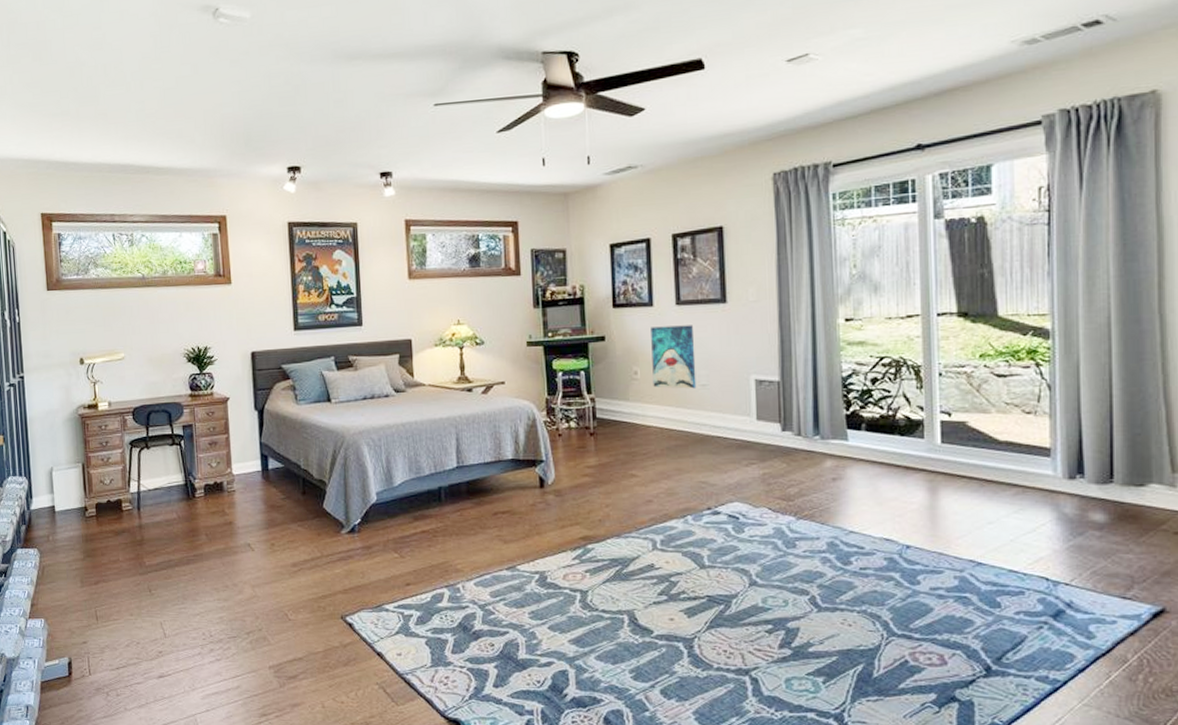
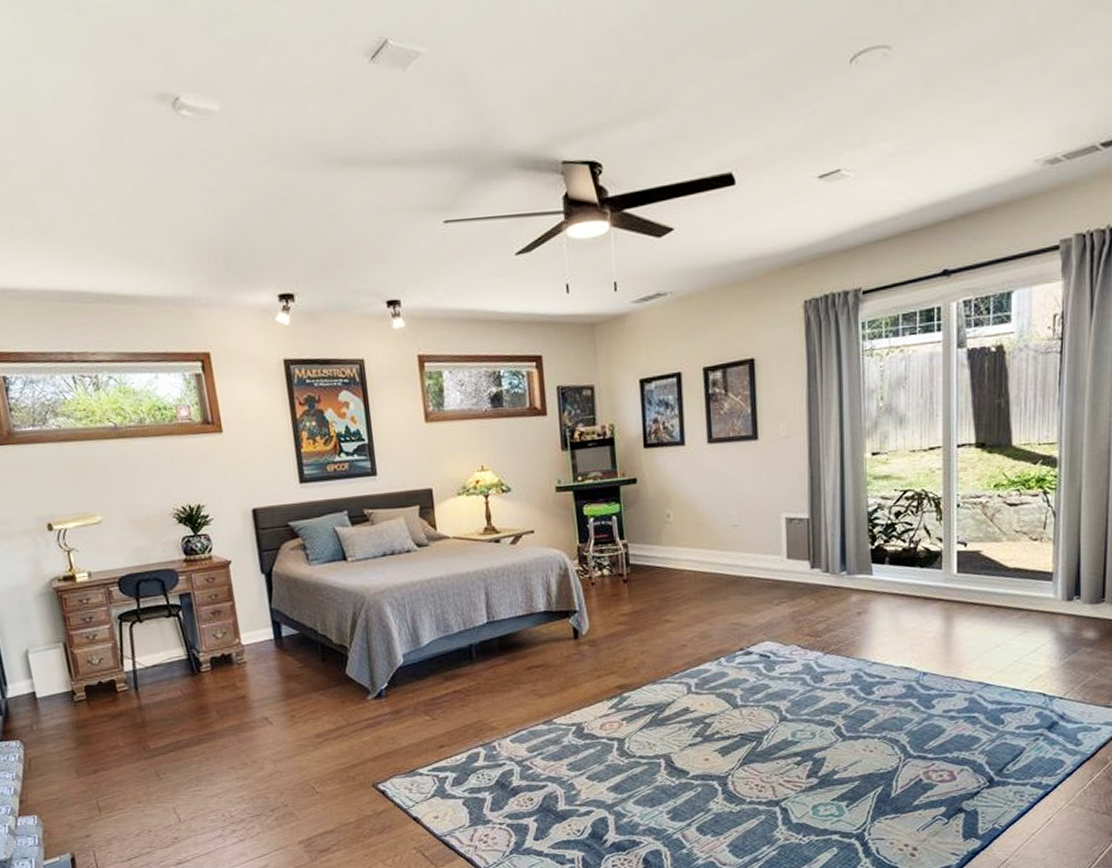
wall art: present [651,325,697,389] -> none [683,463,729,530]

